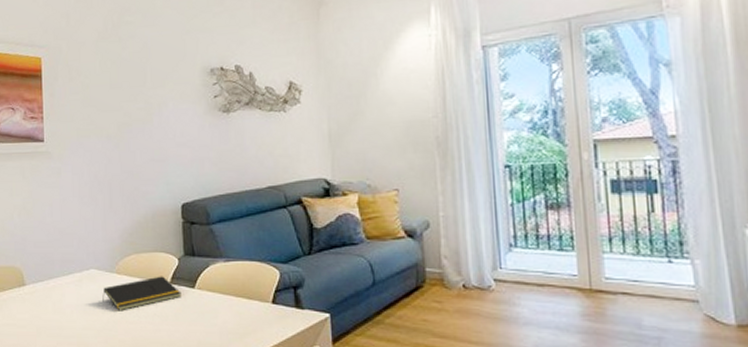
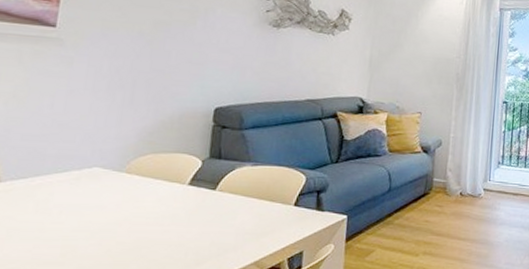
notepad: present [102,276,182,311] -> none [103,177,200,212]

